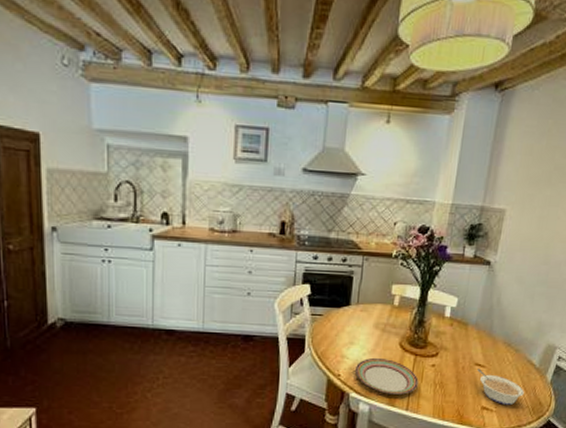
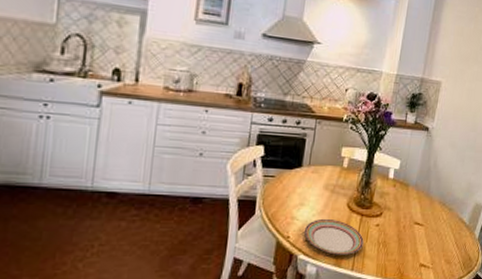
legume: present [477,368,524,405] -> none [417,227,456,261]

